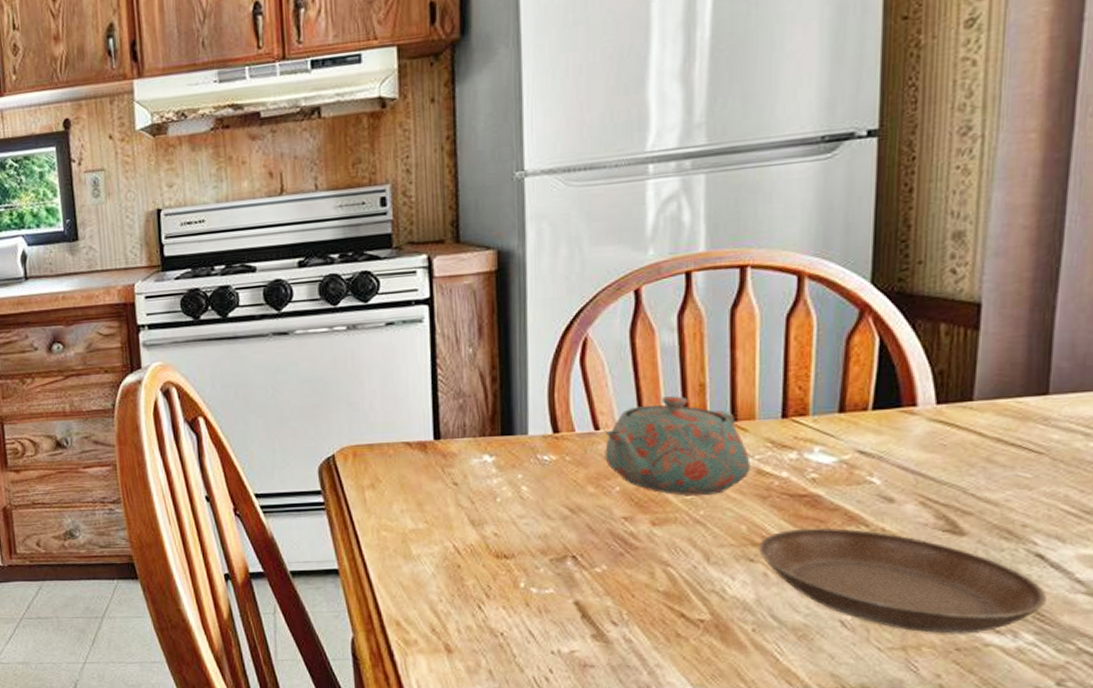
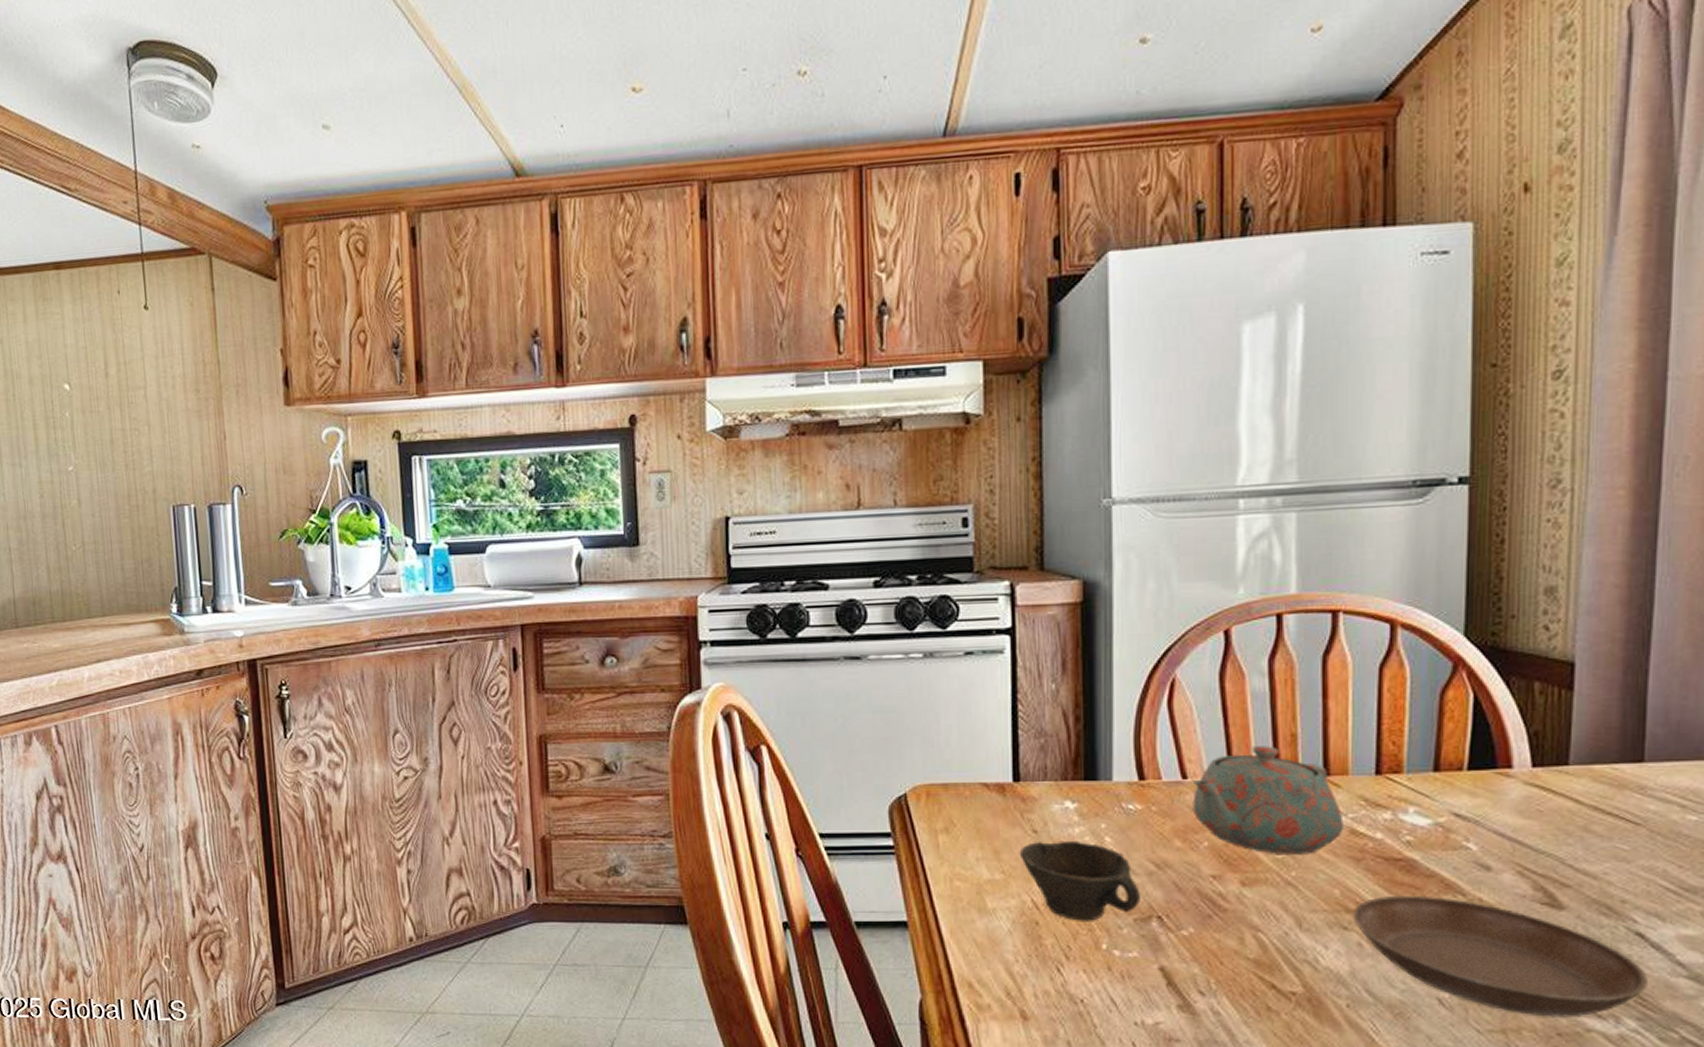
cup: none [441,491,556,563] -> present [1019,840,1140,921]

